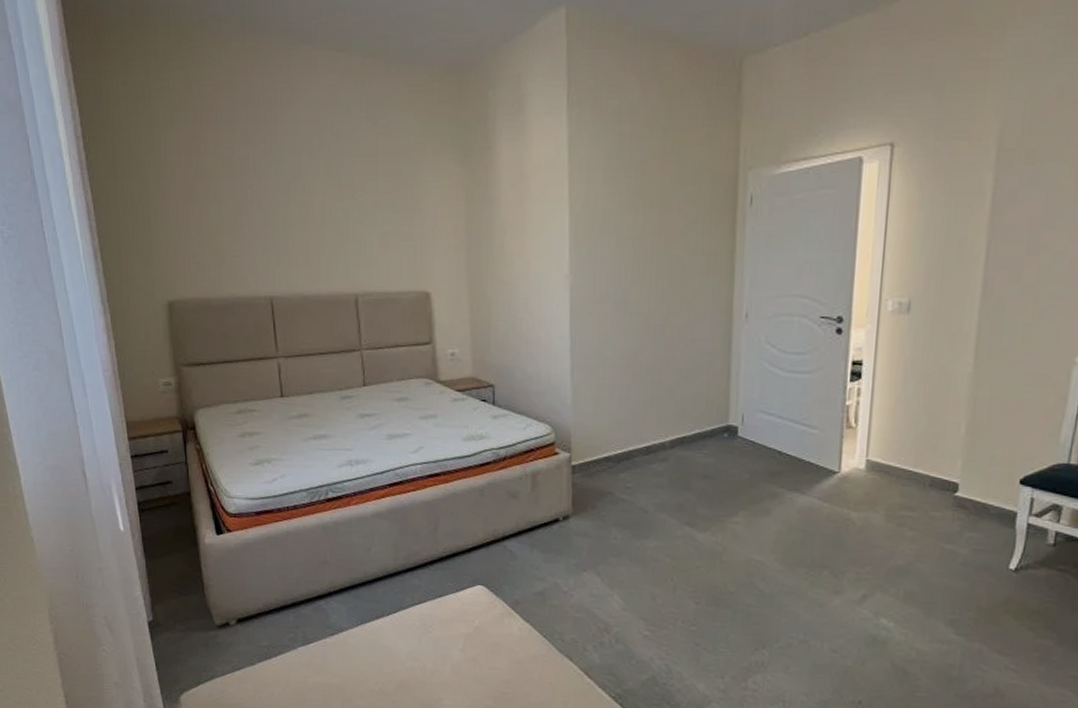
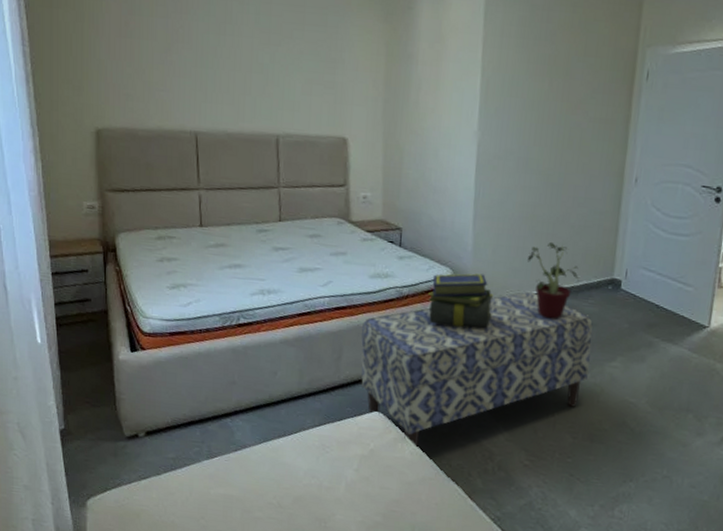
bench: none [459,445,710,621] -> present [361,291,593,447]
stack of books: none [527,429,598,489] -> present [428,273,494,328]
potted plant: none [633,389,690,474] -> present [528,241,579,320]

